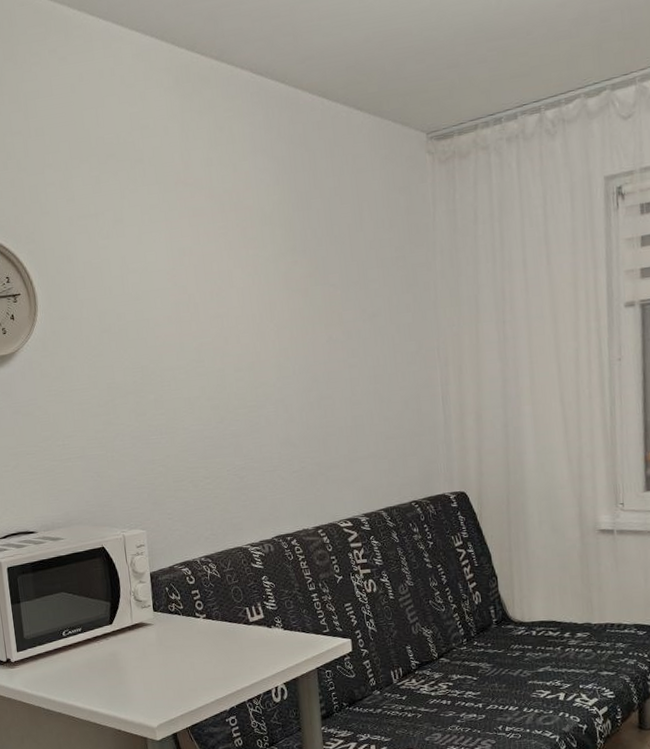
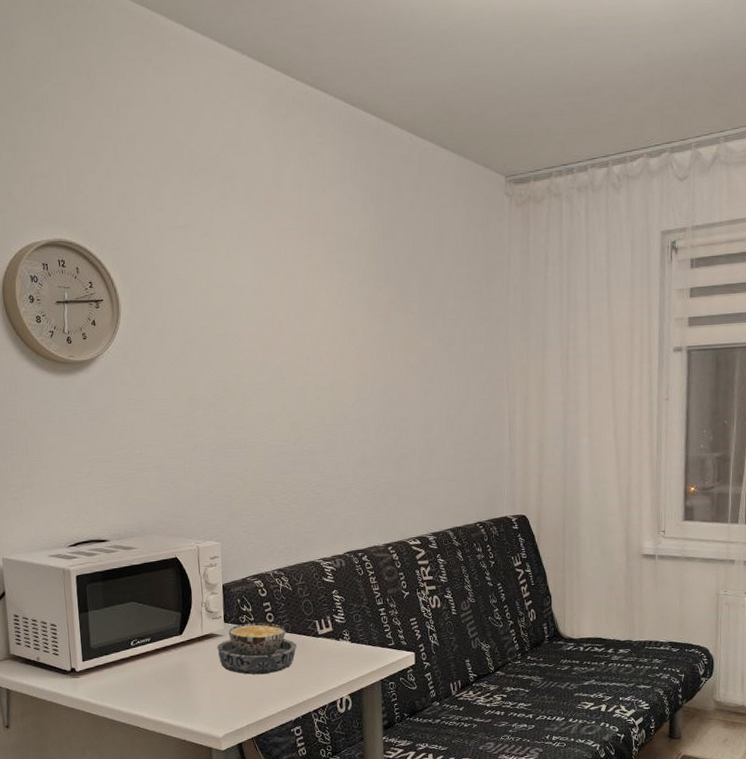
bowl: none [147,610,229,664] -> present [217,622,298,675]

